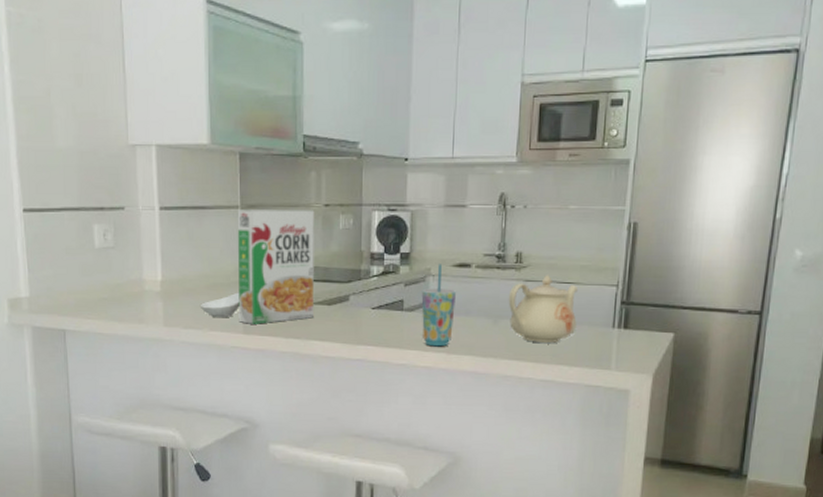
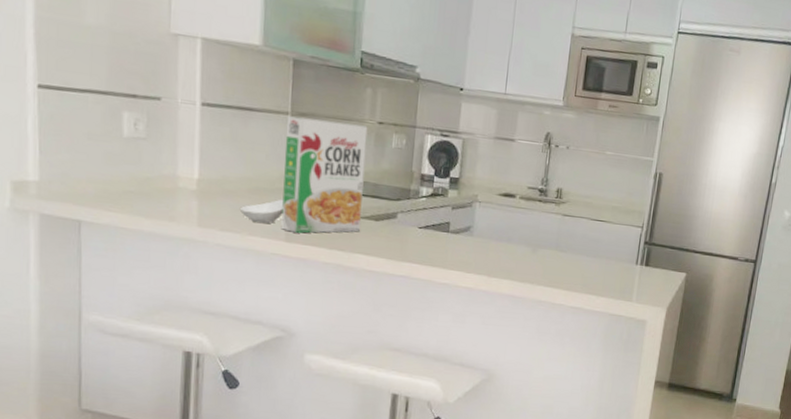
cup: present [421,264,456,347] -> none [466,192,500,270]
teapot: present [508,275,579,343] -> none [547,212,609,274]

